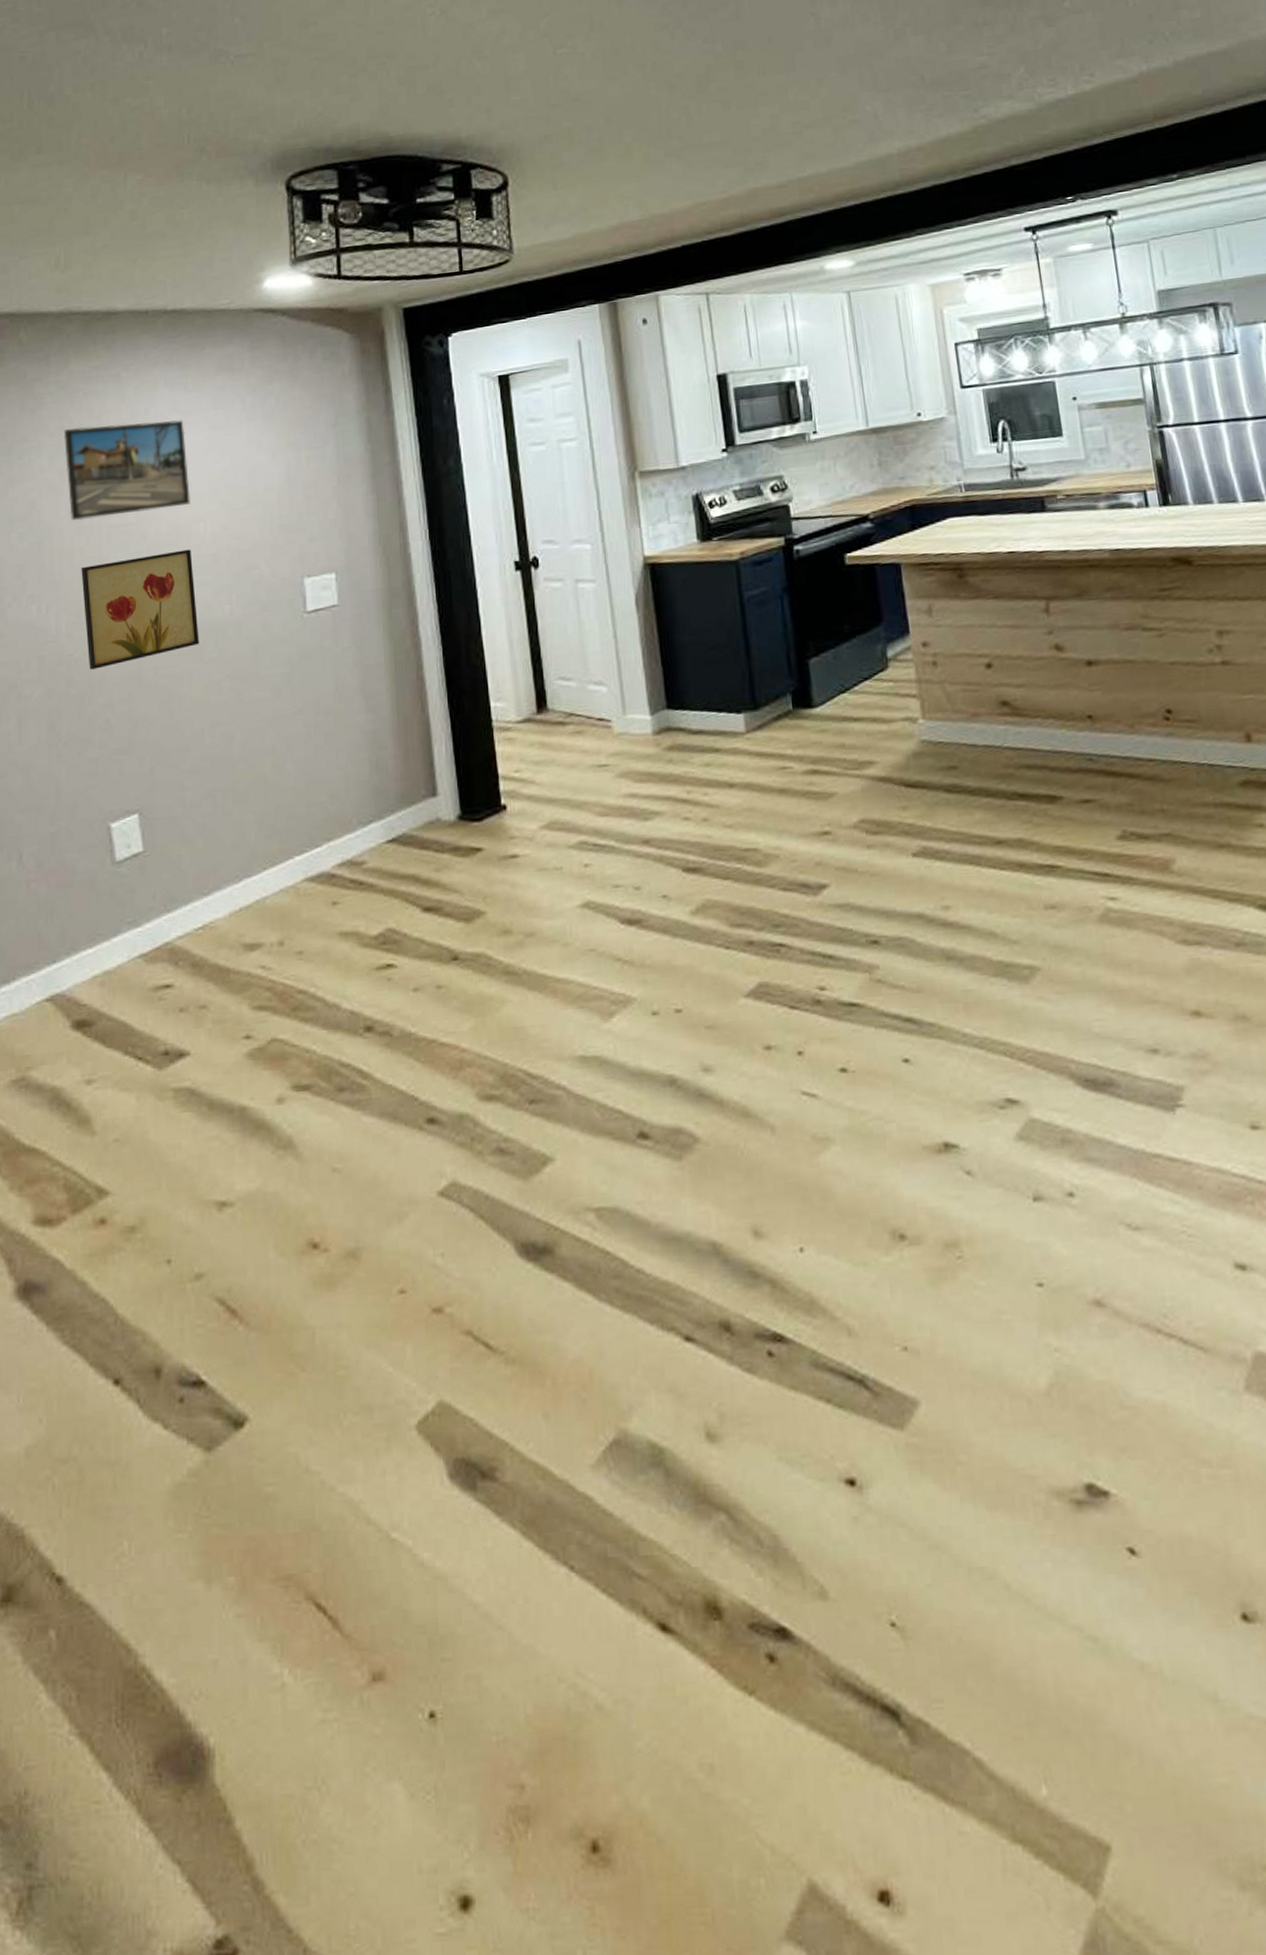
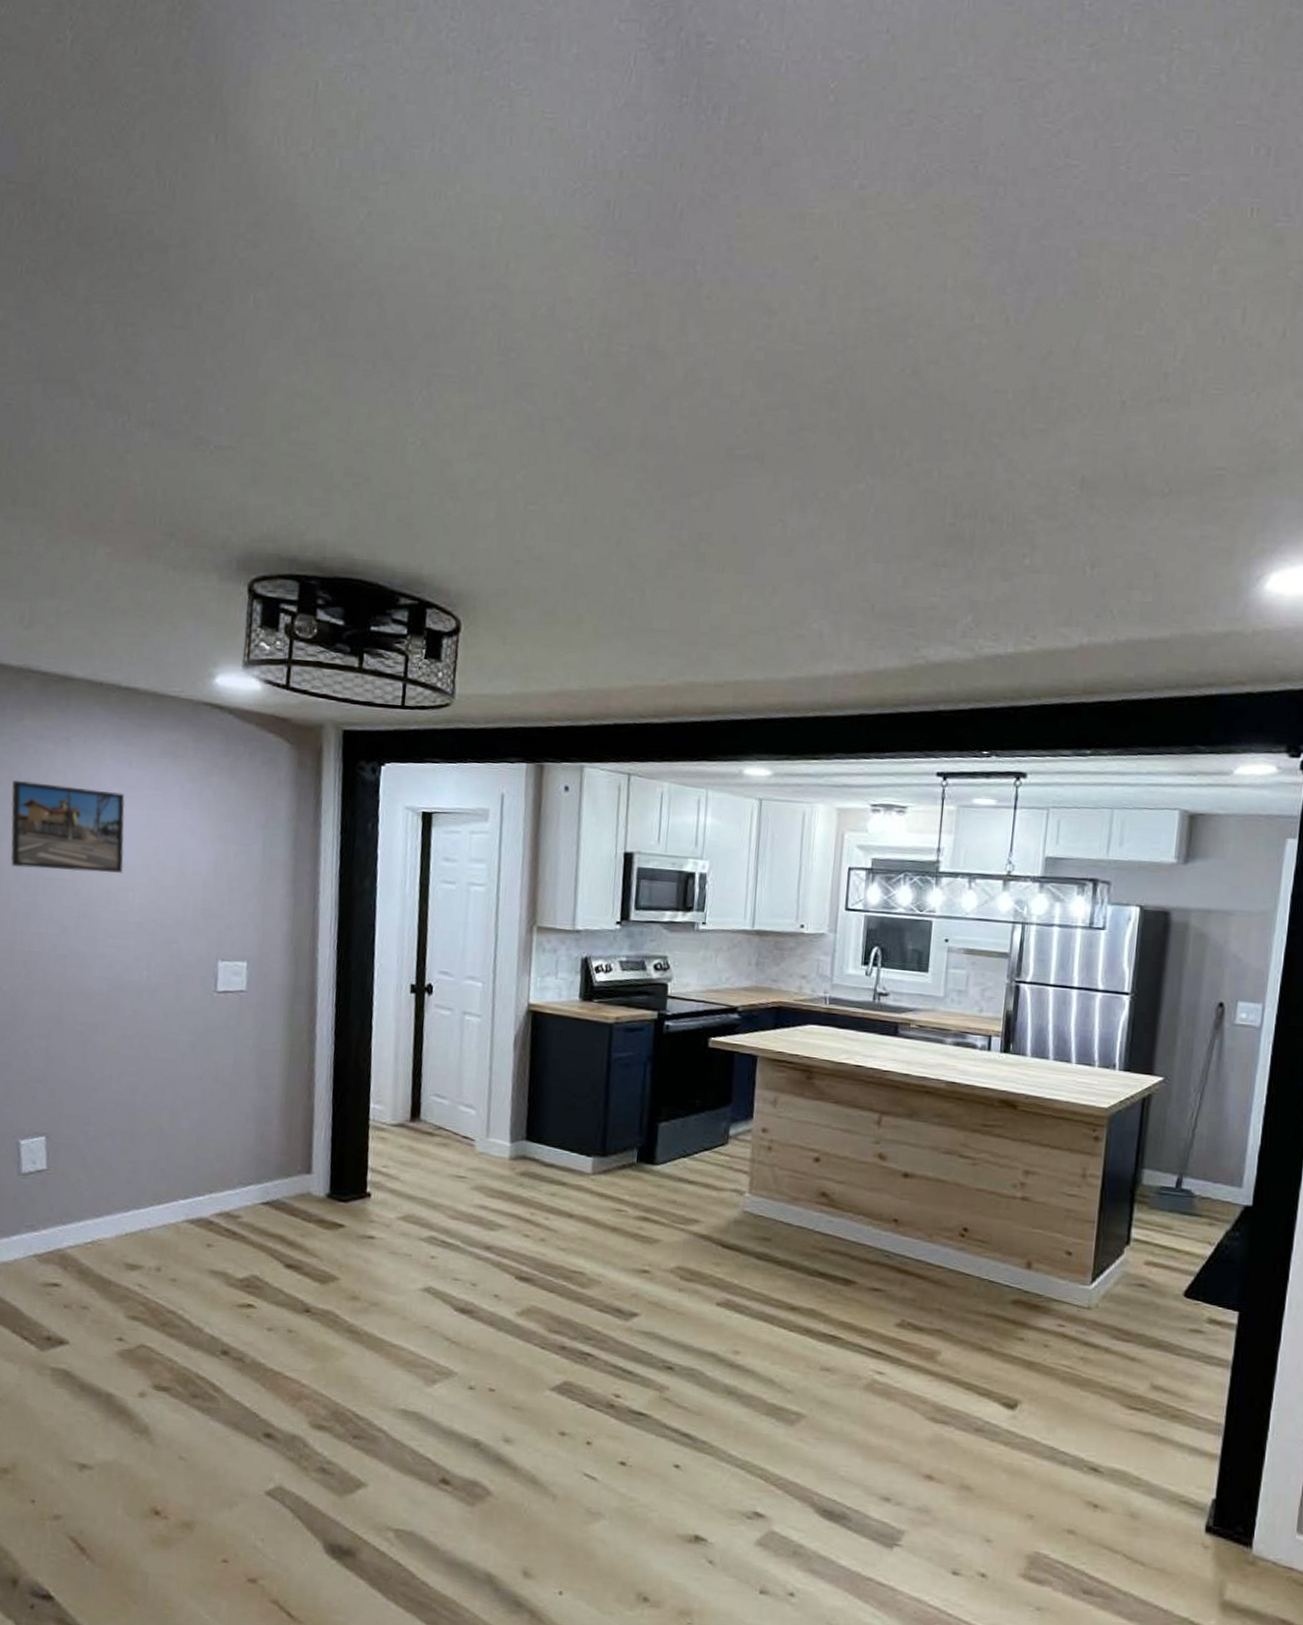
wall art: present [81,549,199,670] -> none [14,910,119,1005]

